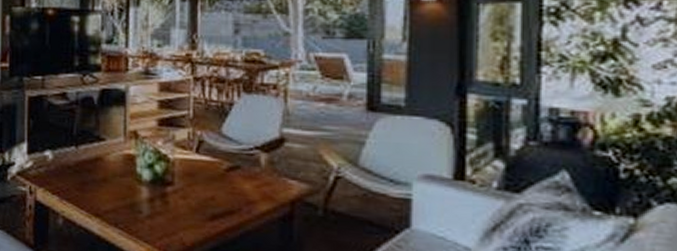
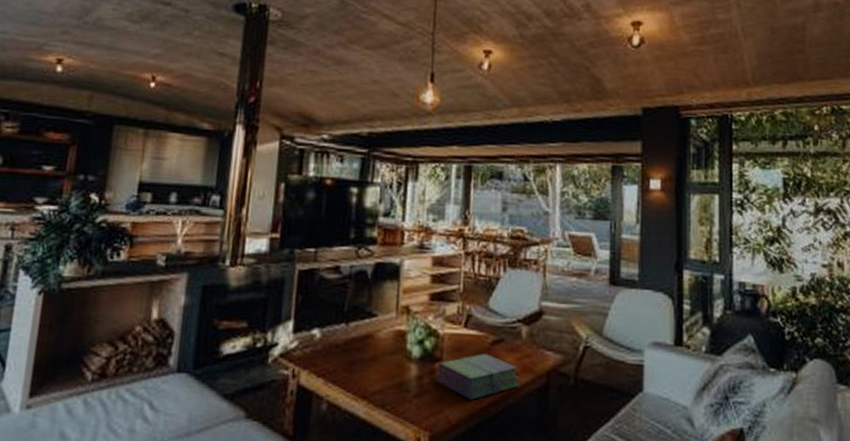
stack of books: none [167,180,259,224] -> present [435,354,520,400]

